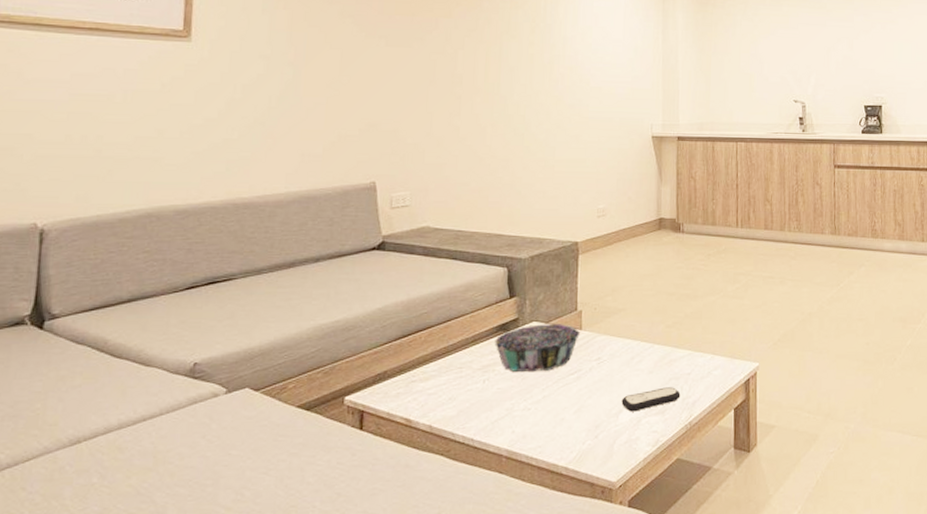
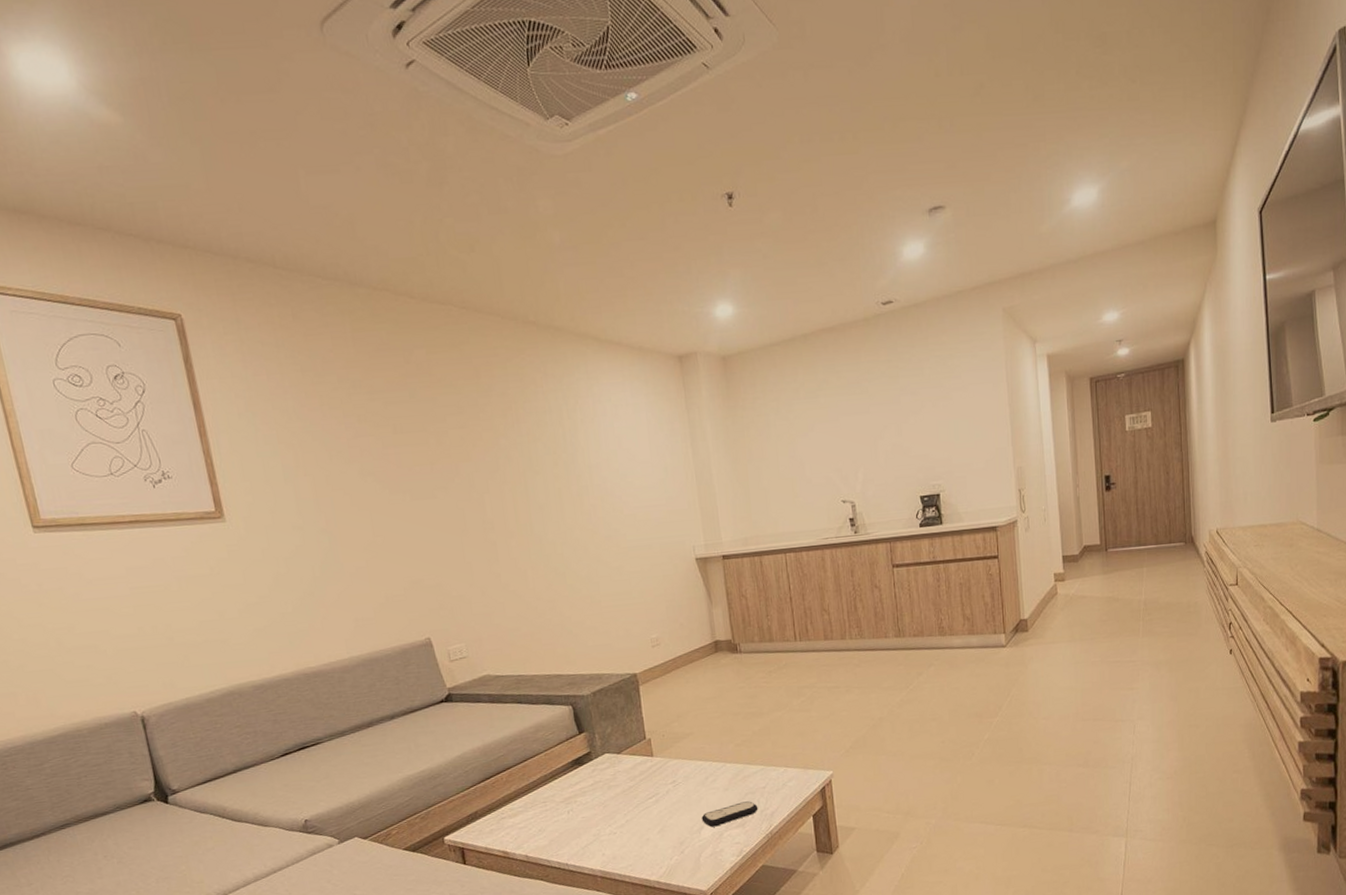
decorative bowl: present [494,324,580,373] -> none [572,753,652,802]

